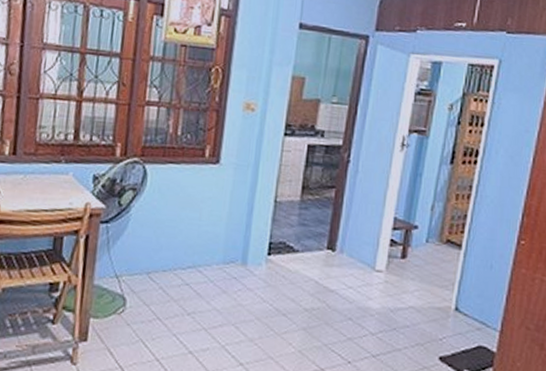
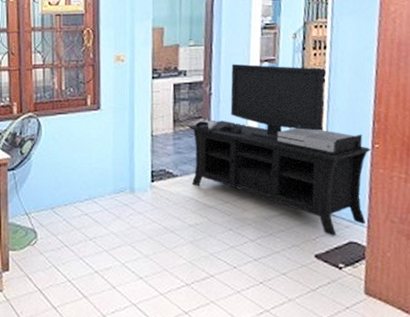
media console: none [314,130,516,338] -> present [187,63,372,236]

